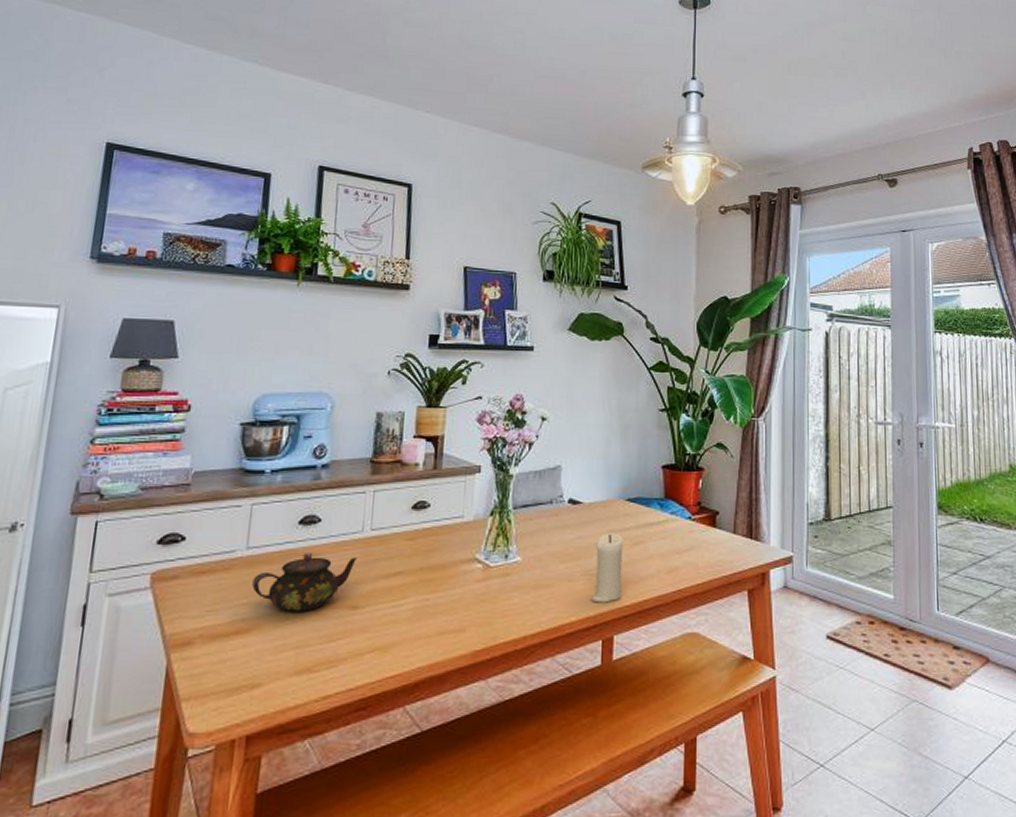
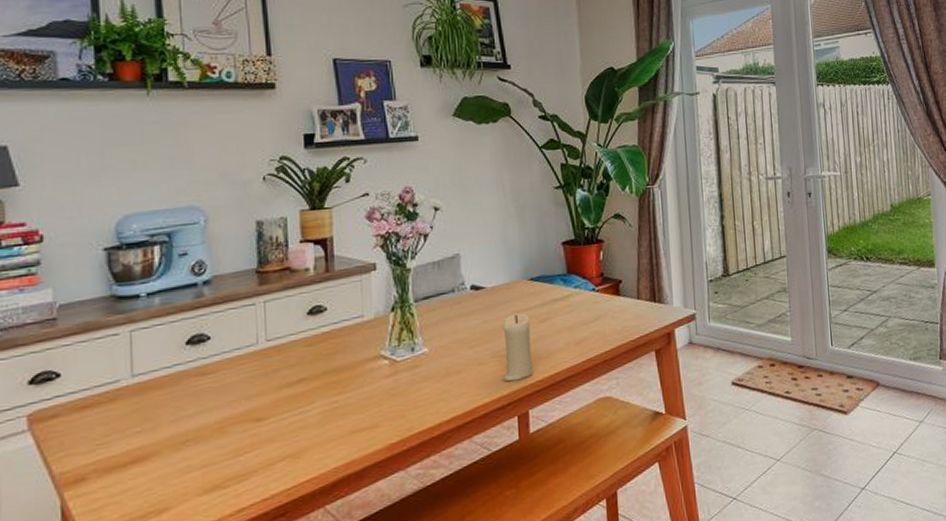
teapot: present [252,553,358,612] -> none [144,369,256,434]

